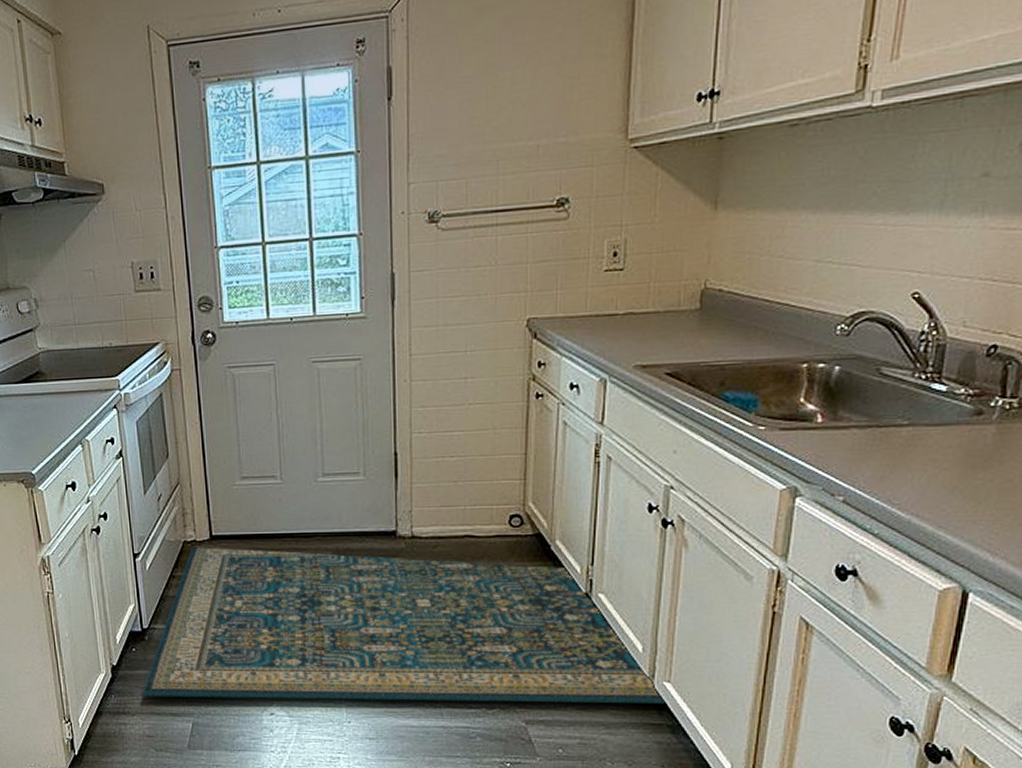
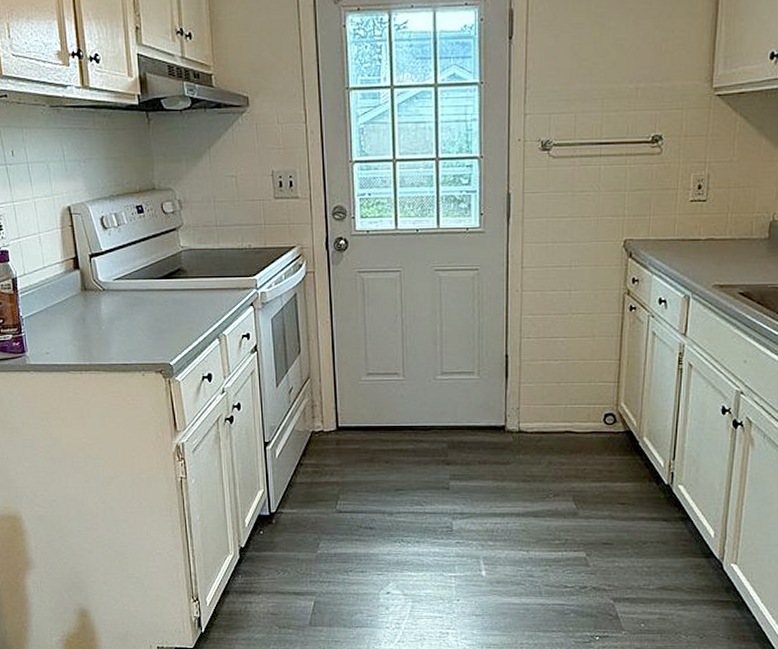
rug: present [142,547,664,703] -> none [268,437,731,583]

